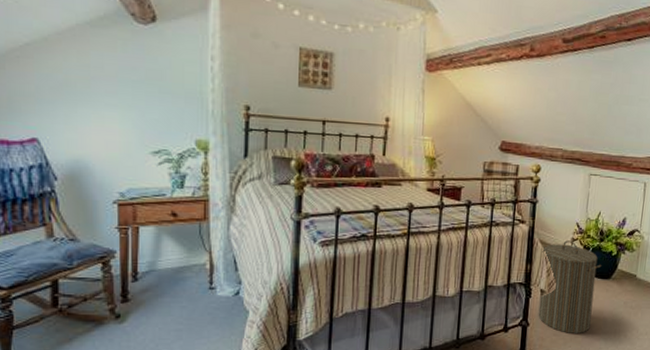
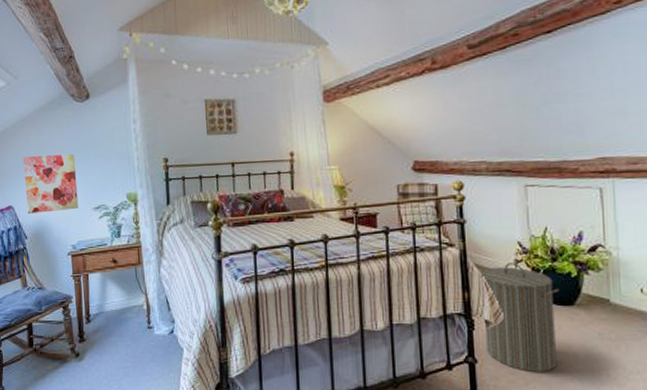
wall art: none [58,79,132,152] -> present [23,154,79,215]

